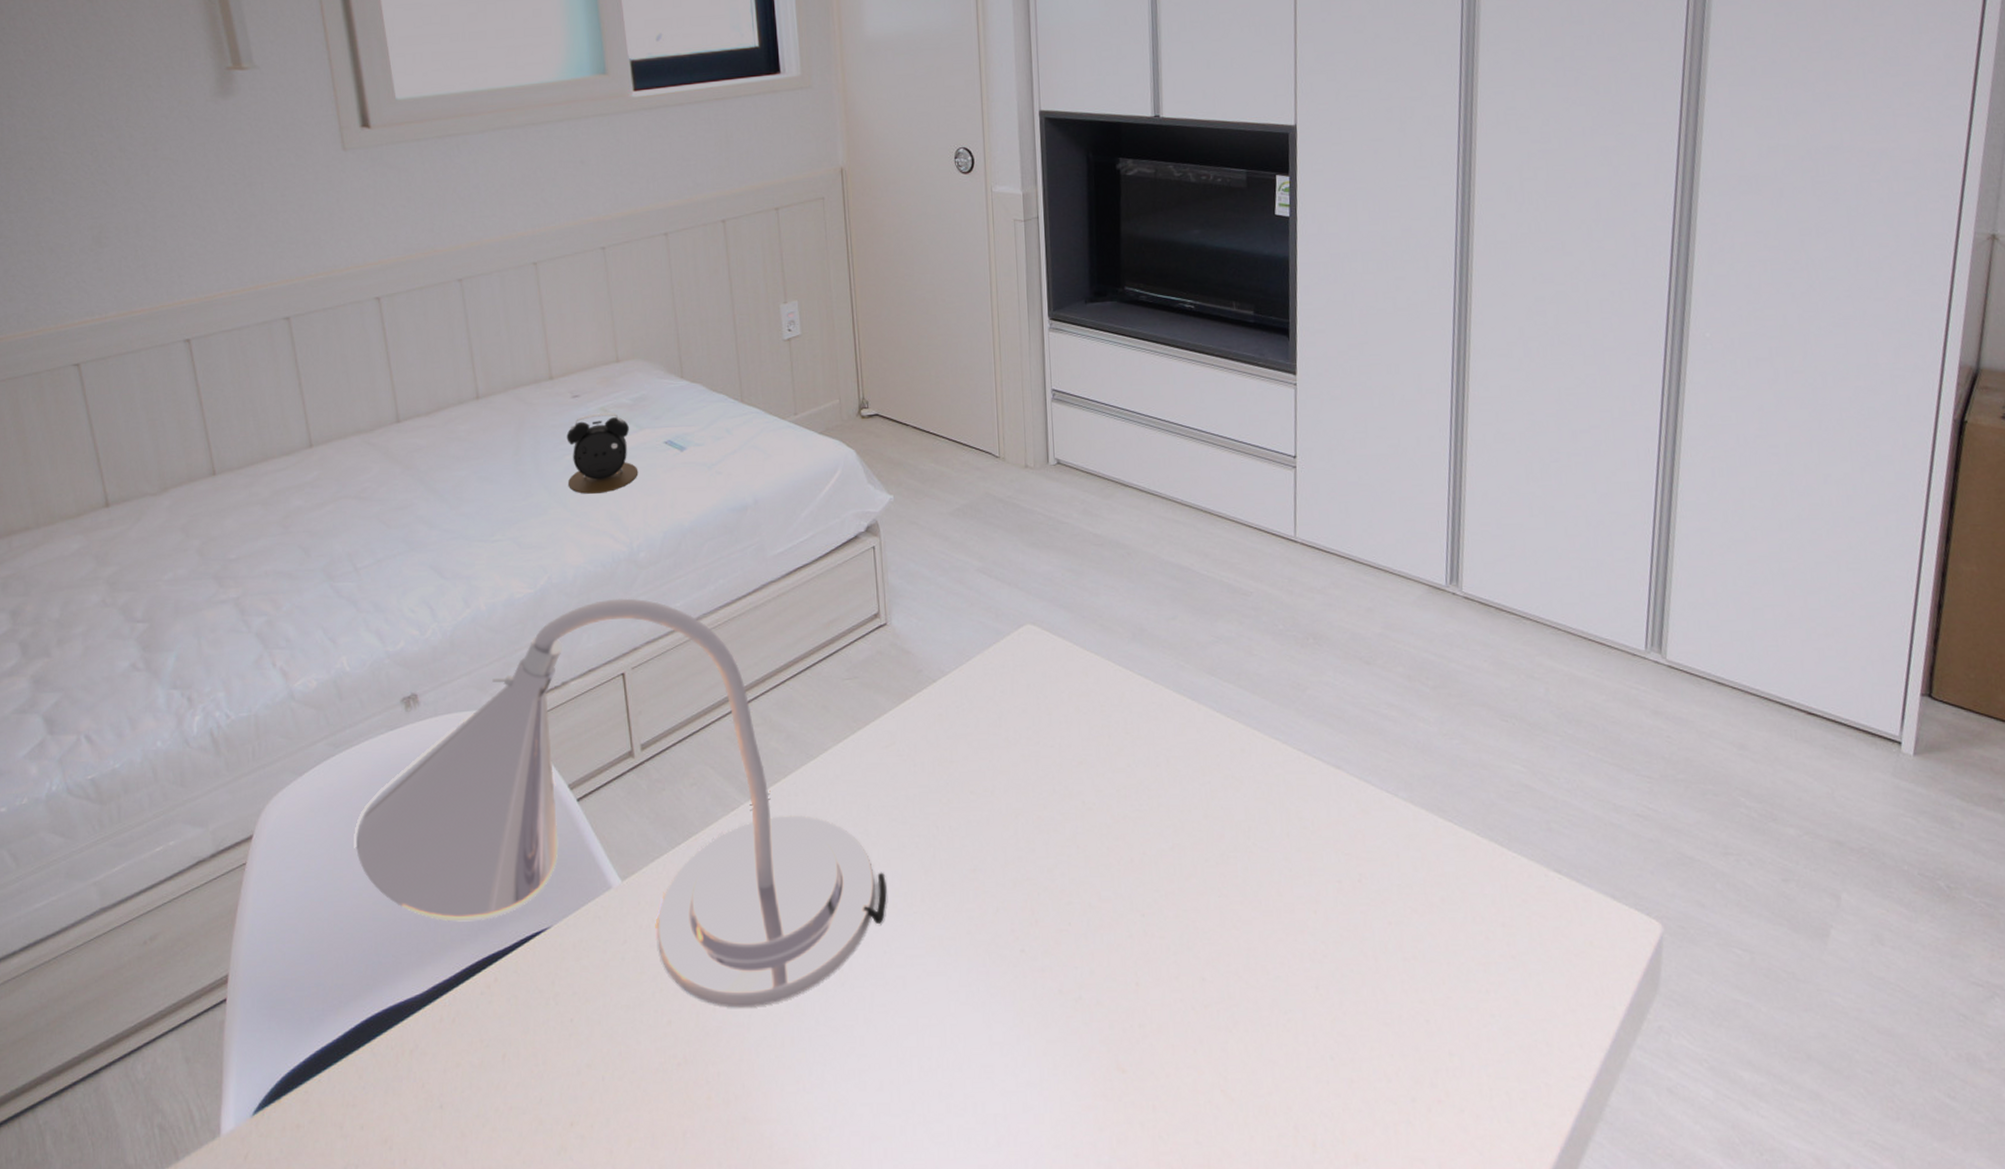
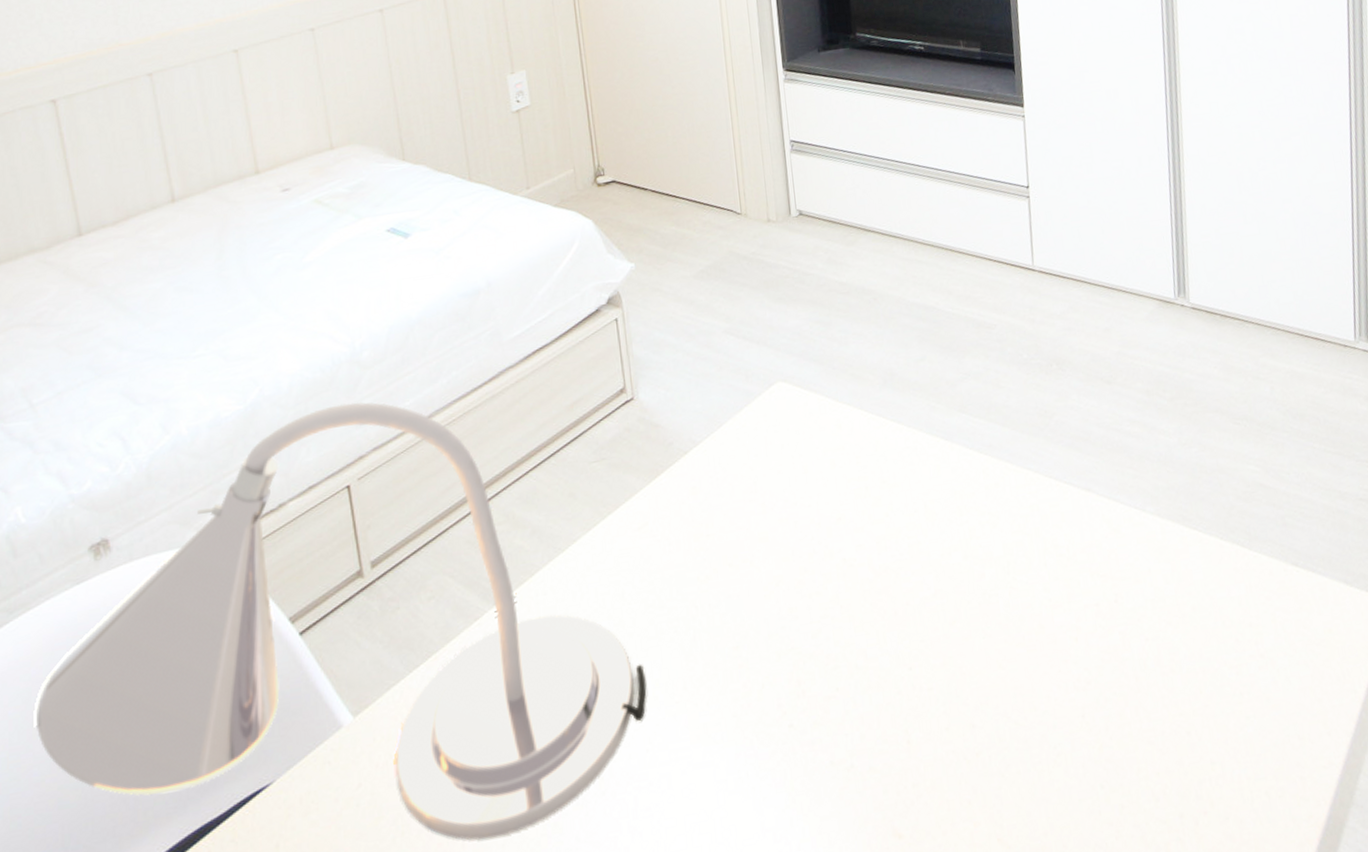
alarm clock: present [566,412,638,494] -> none [276,203,359,295]

